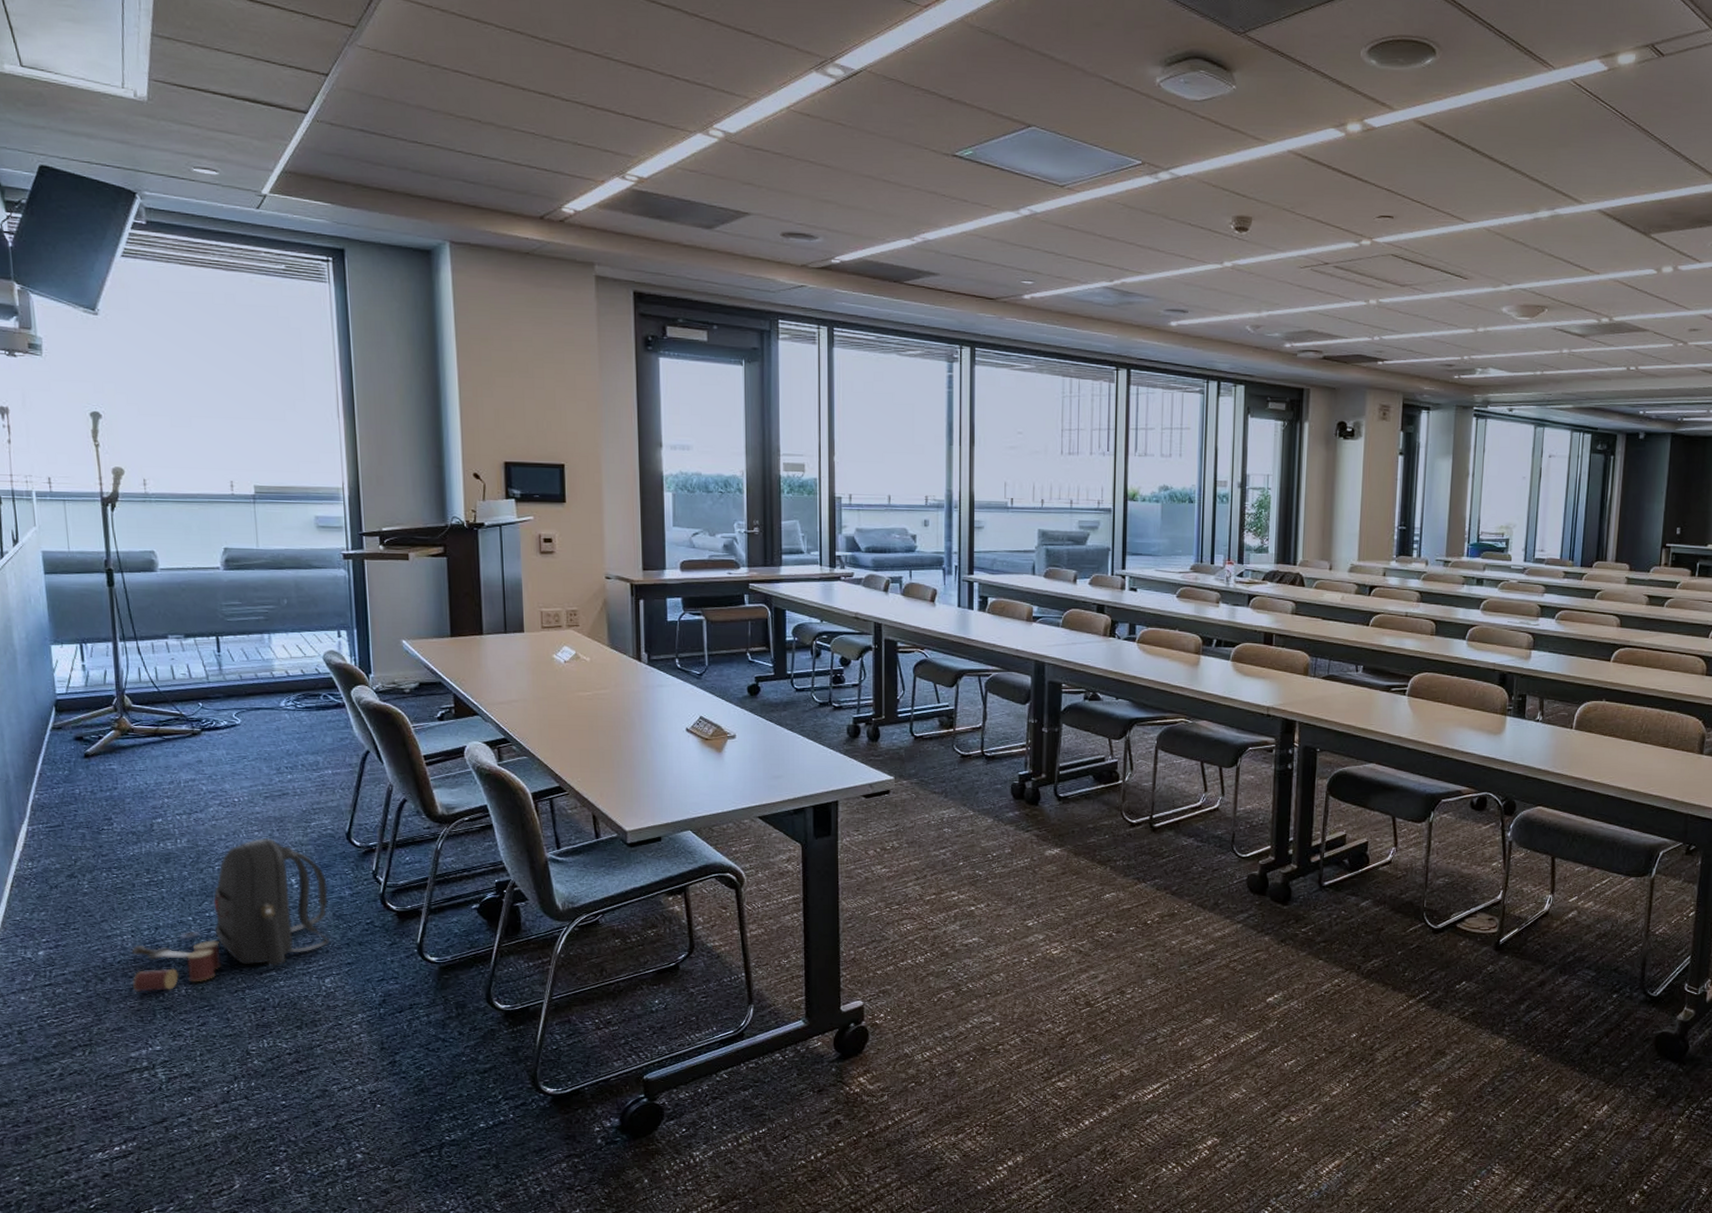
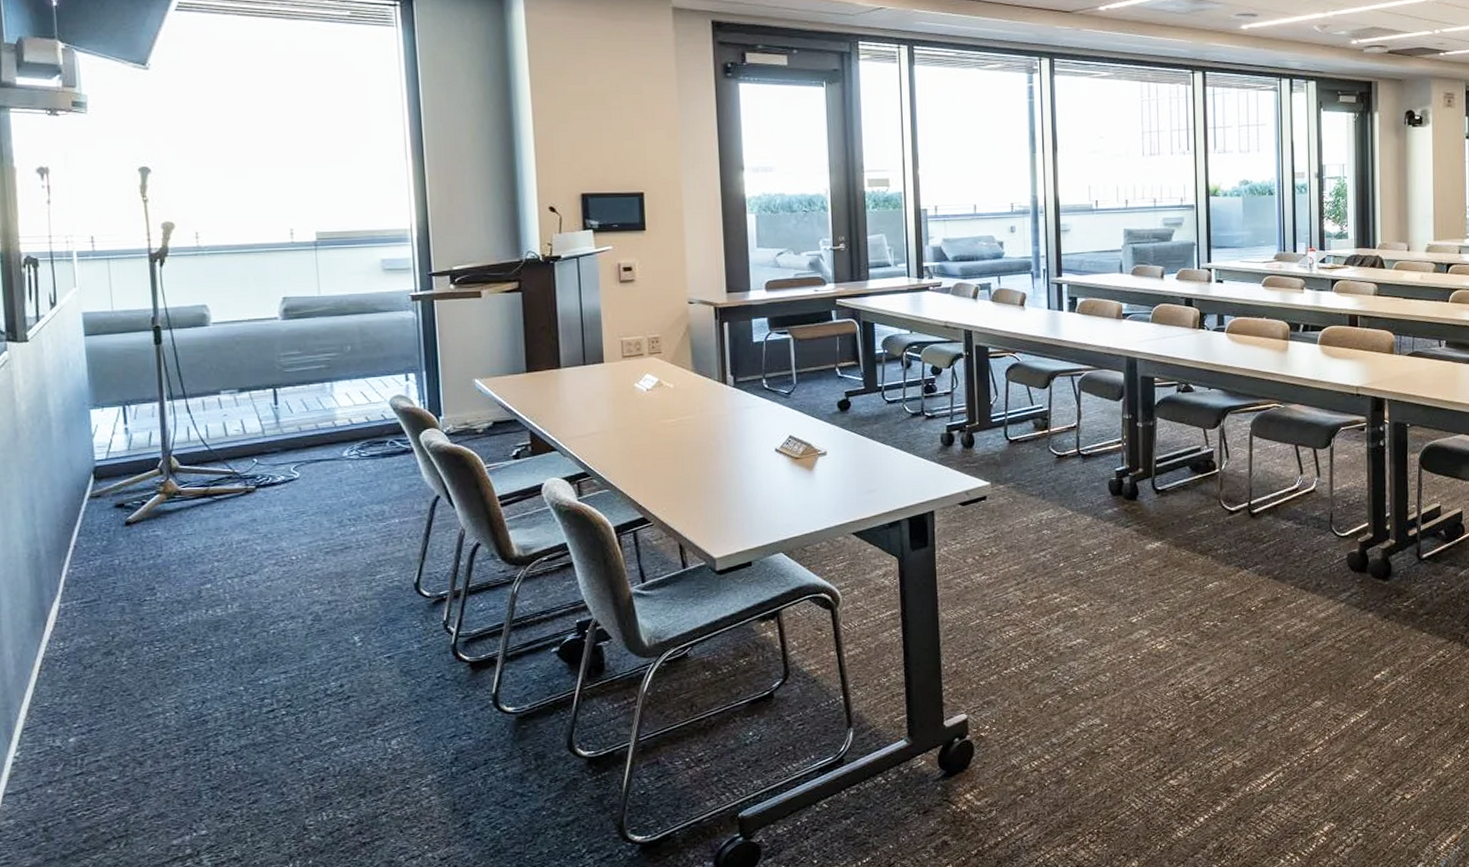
backpack: present [131,837,330,992] -> none [175,595,396,773]

